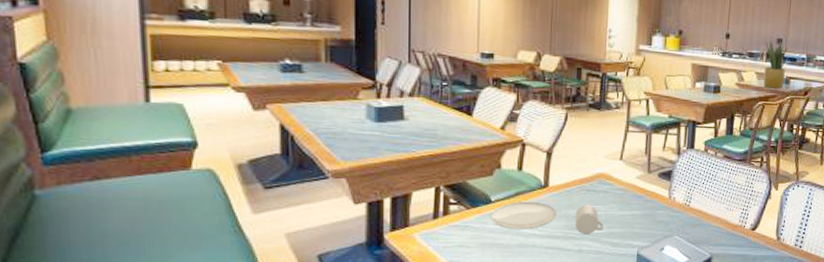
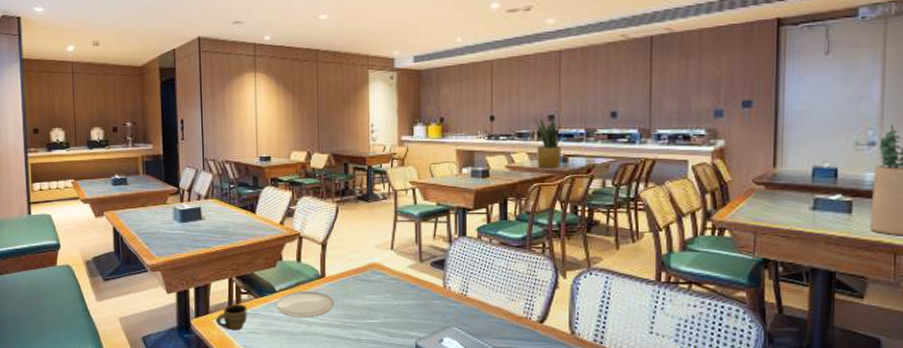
cup: none [417,216,456,245] -> present [216,304,247,331]
cup: present [574,204,604,235] -> none [351,294,380,324]

